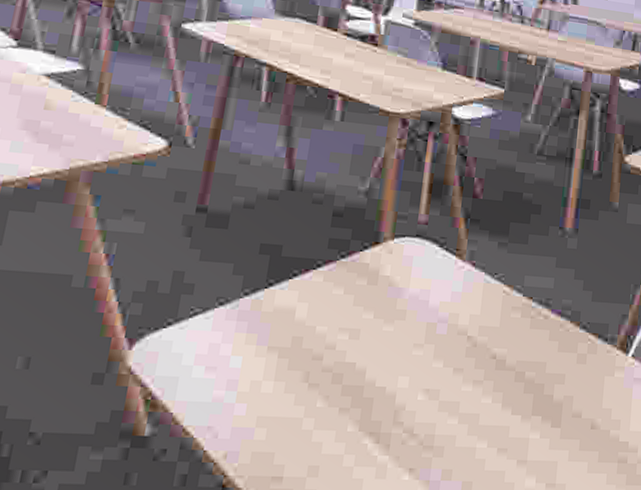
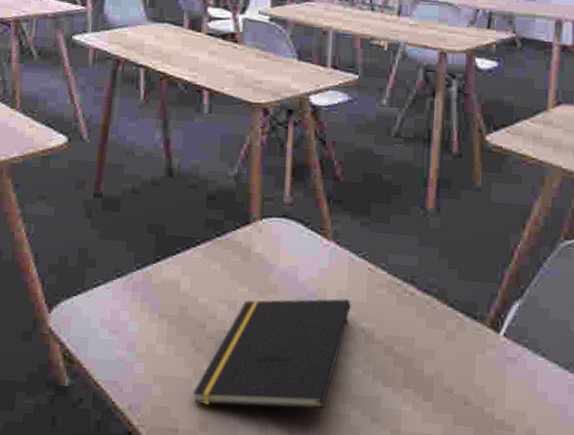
notepad: none [302,323,484,448] -> present [192,298,351,409]

